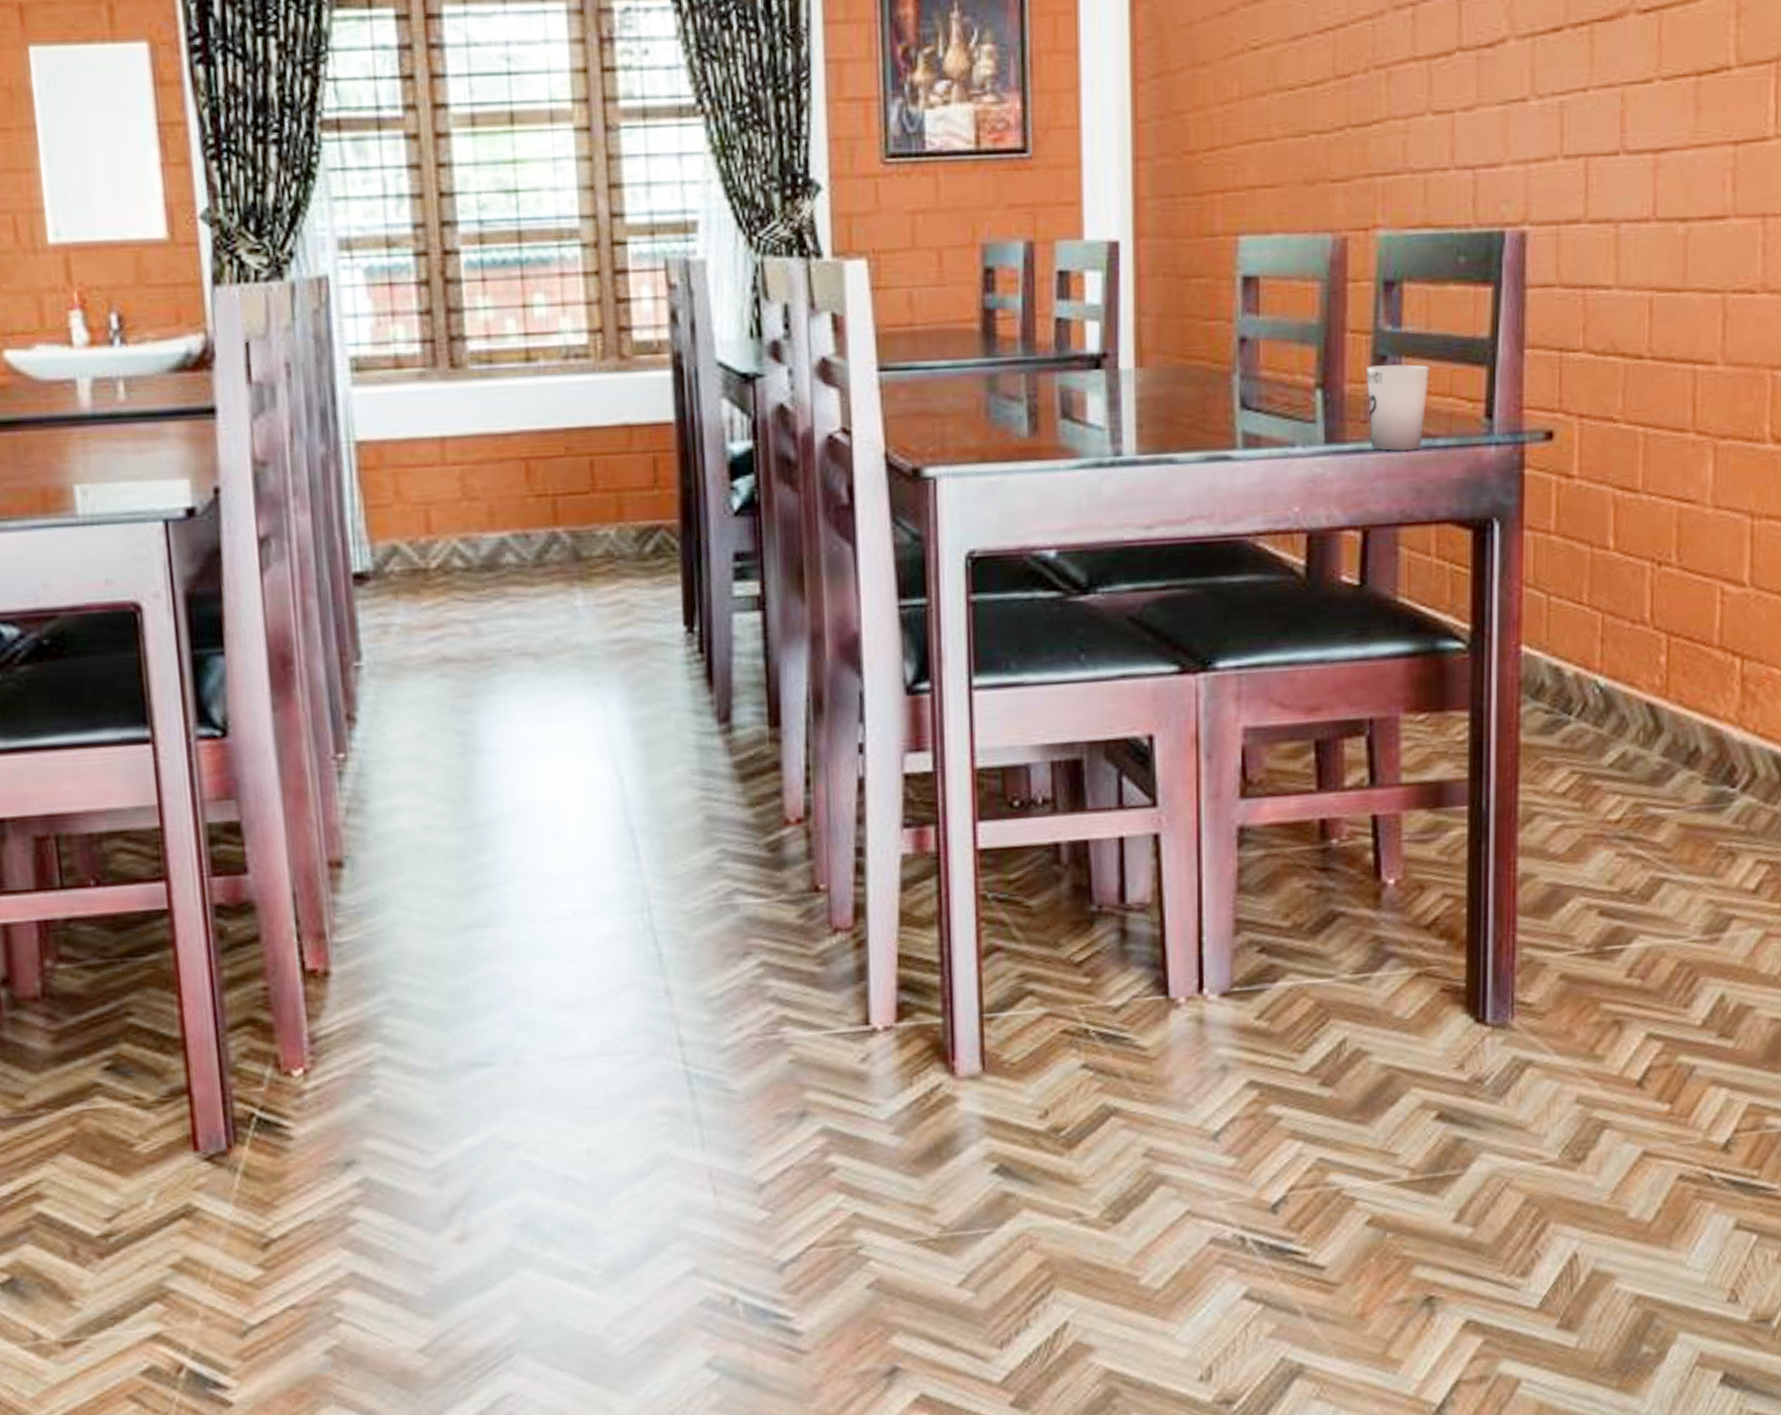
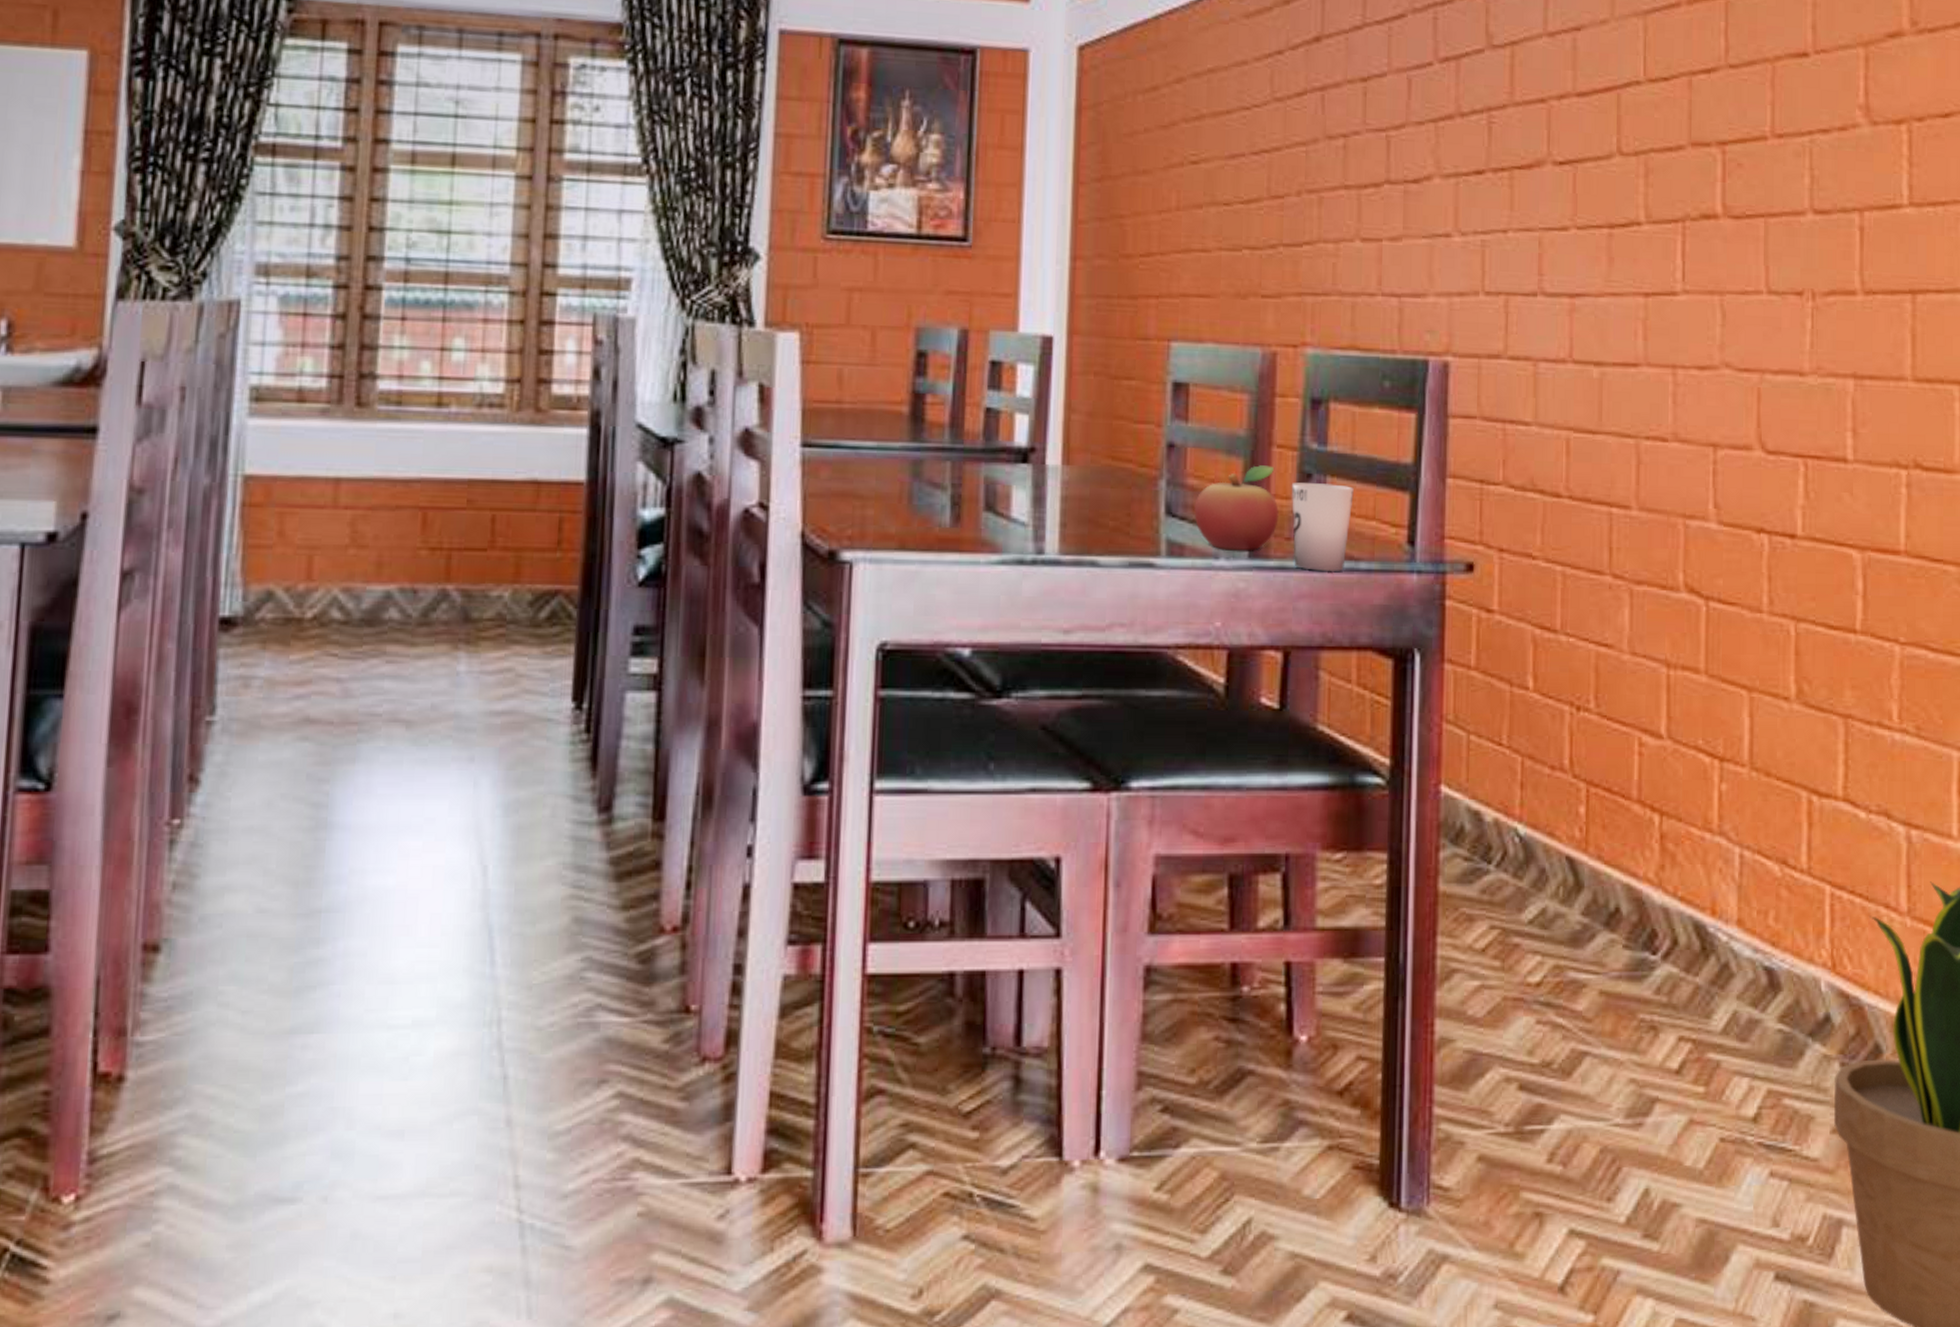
fruit: none [1269,351,1354,439] -> present [1194,465,1279,553]

